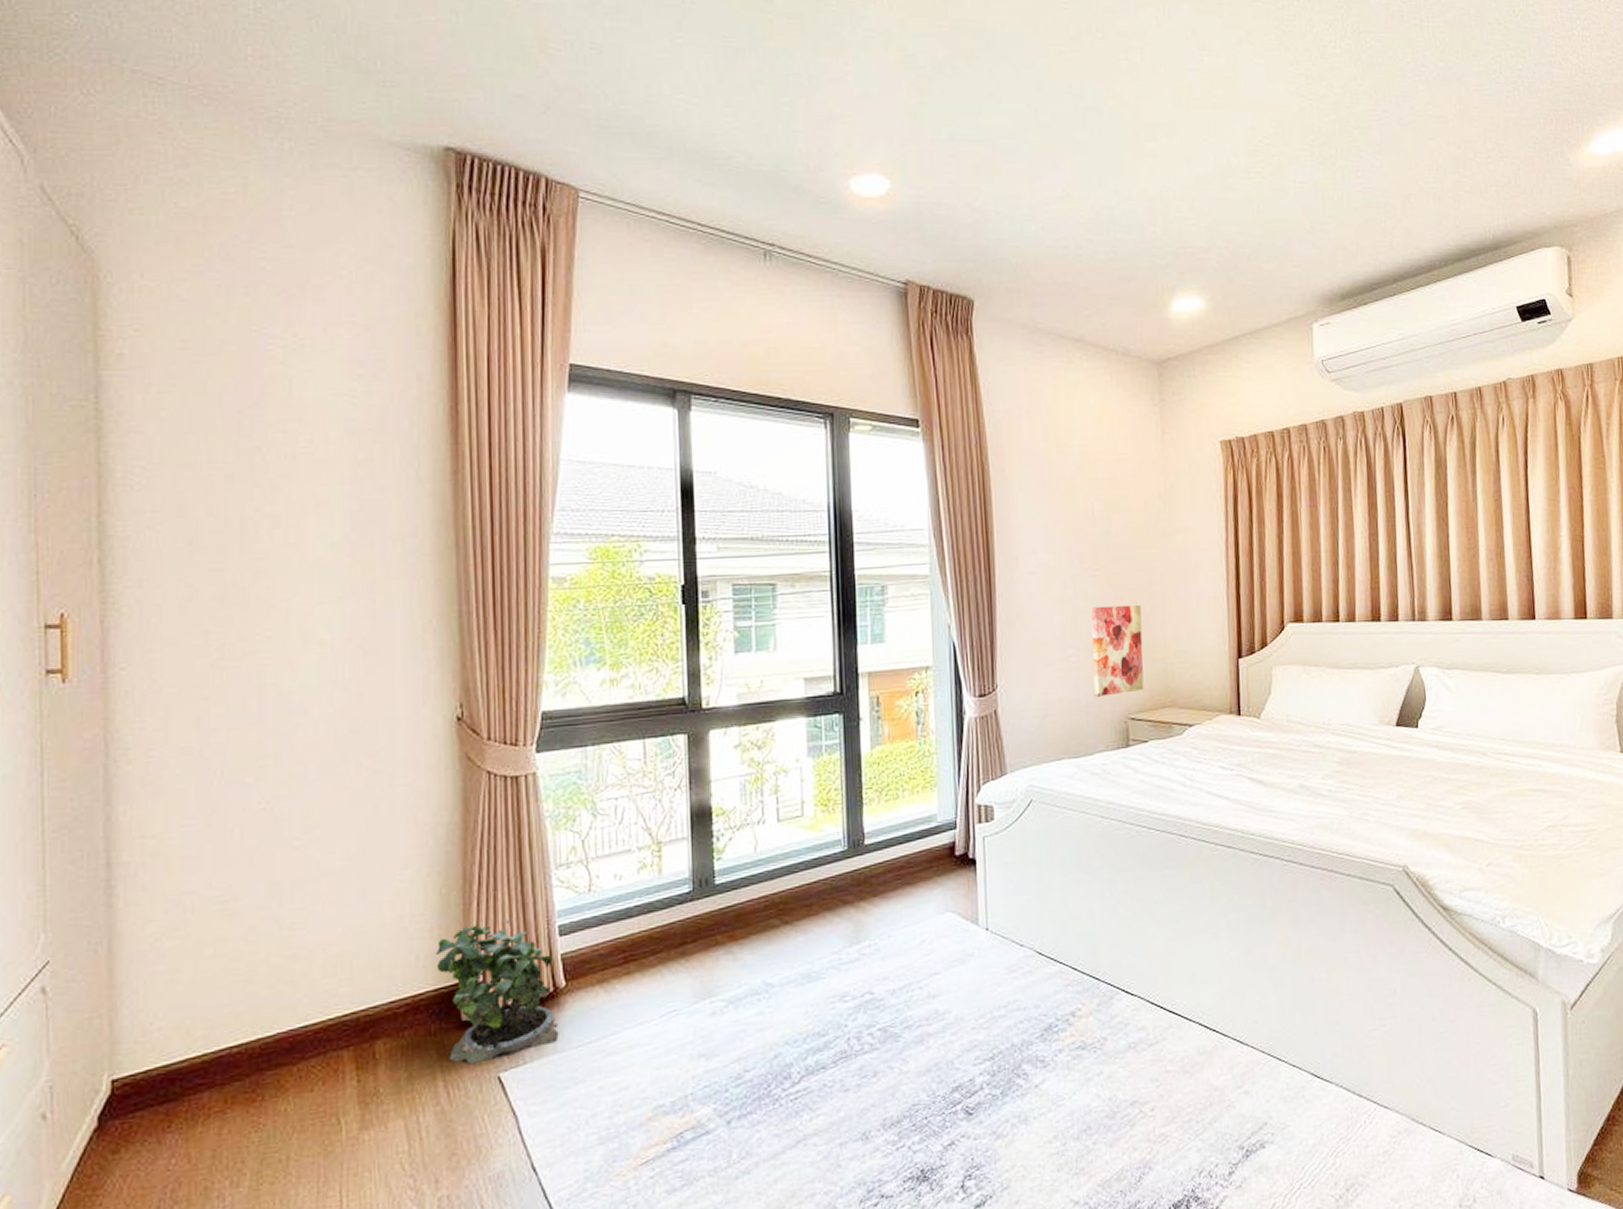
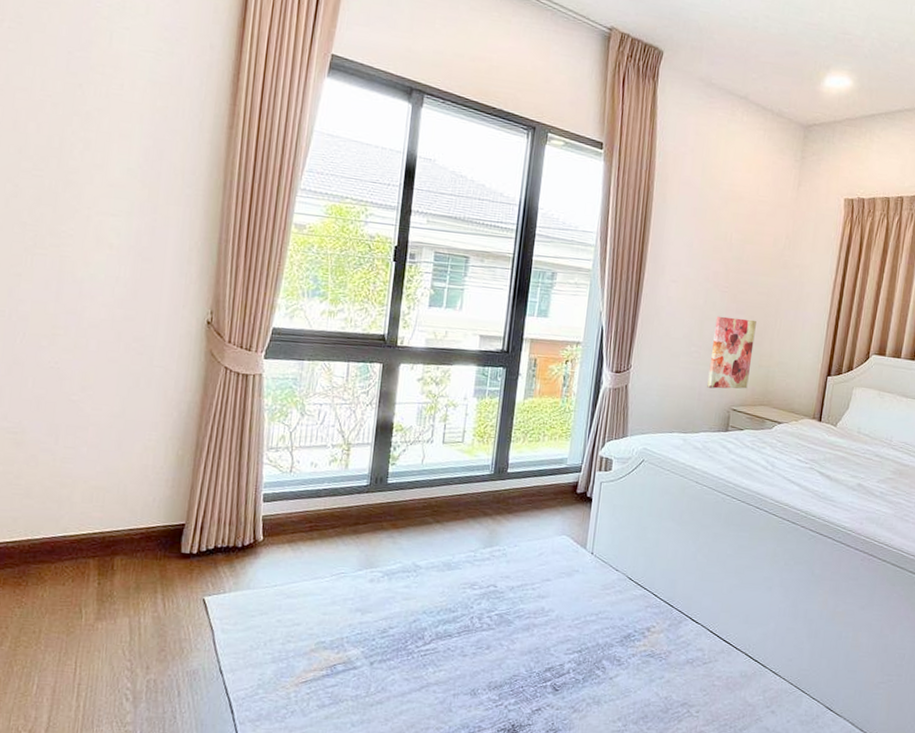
potted plant: present [436,920,559,1065] -> none [168,482,256,586]

